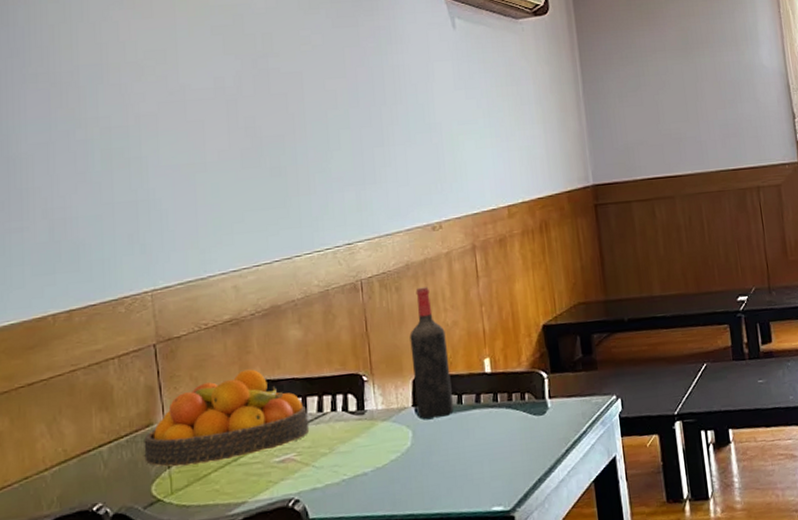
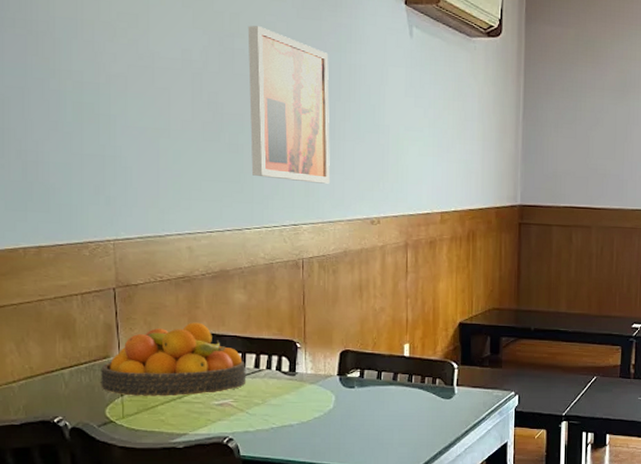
wall art: none [281,42,383,198] -> present [247,25,330,184]
wine bottle: present [409,287,453,419] -> none [341,273,374,388]

